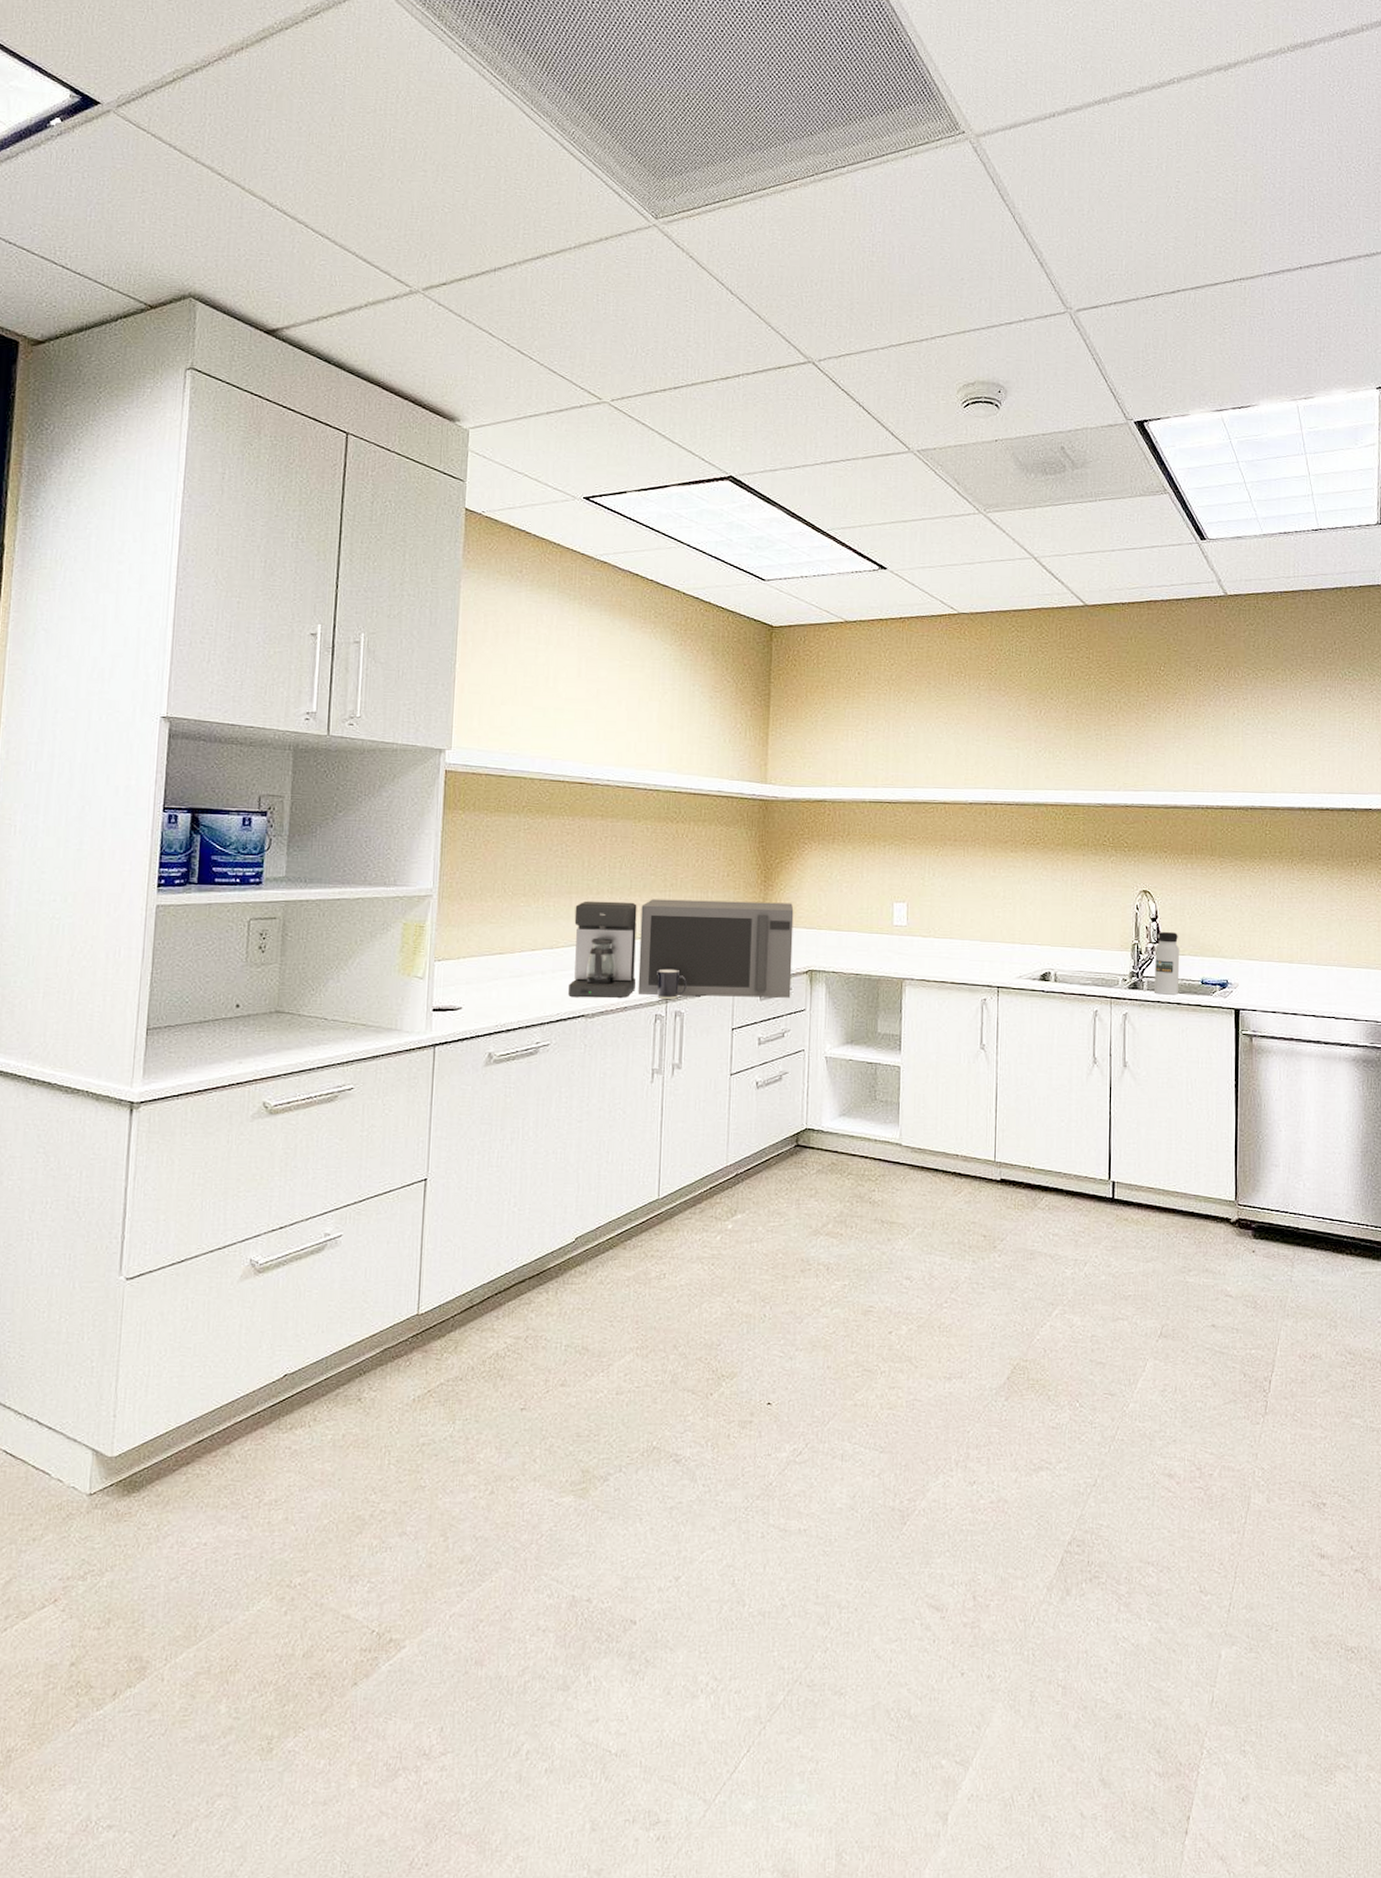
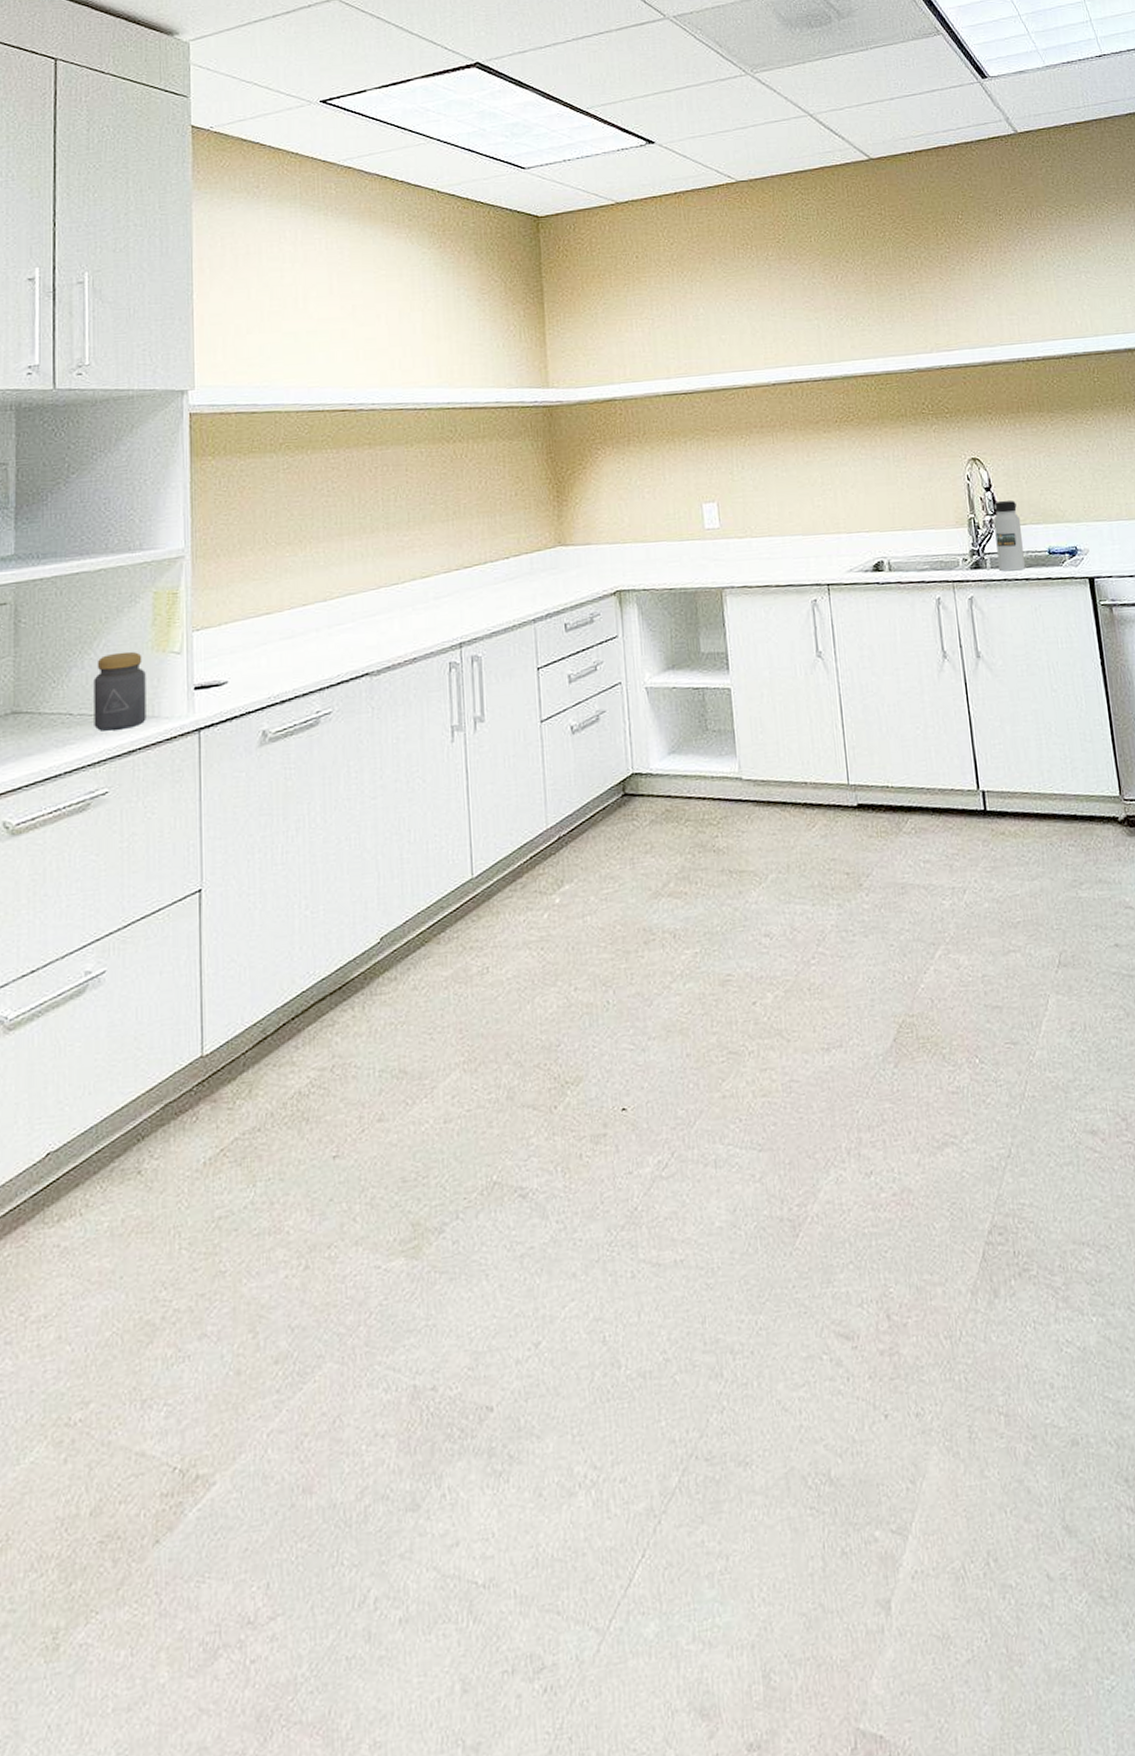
jar: none [345,971,392,1037] -> present [94,651,146,731]
coffee maker: present [568,901,637,999] -> none [348,537,424,655]
microwave: present [637,899,794,998] -> none [422,517,600,641]
mug: present [656,968,687,1000] -> none [446,607,482,645]

